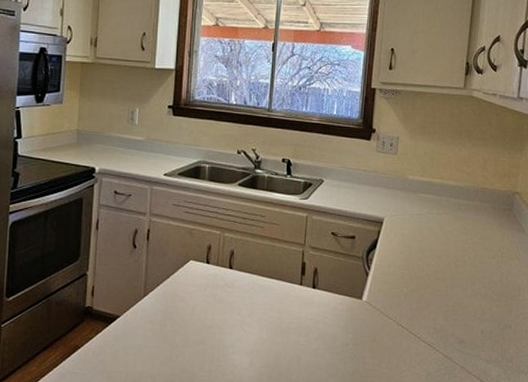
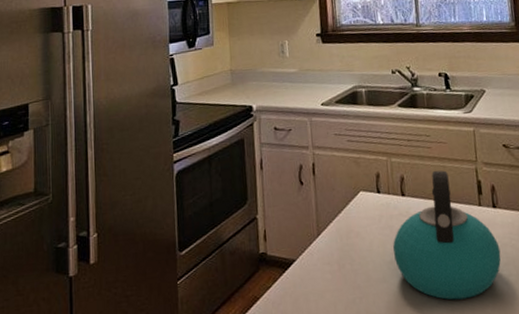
kettle: none [213,250,313,366] -> present [392,170,501,300]

